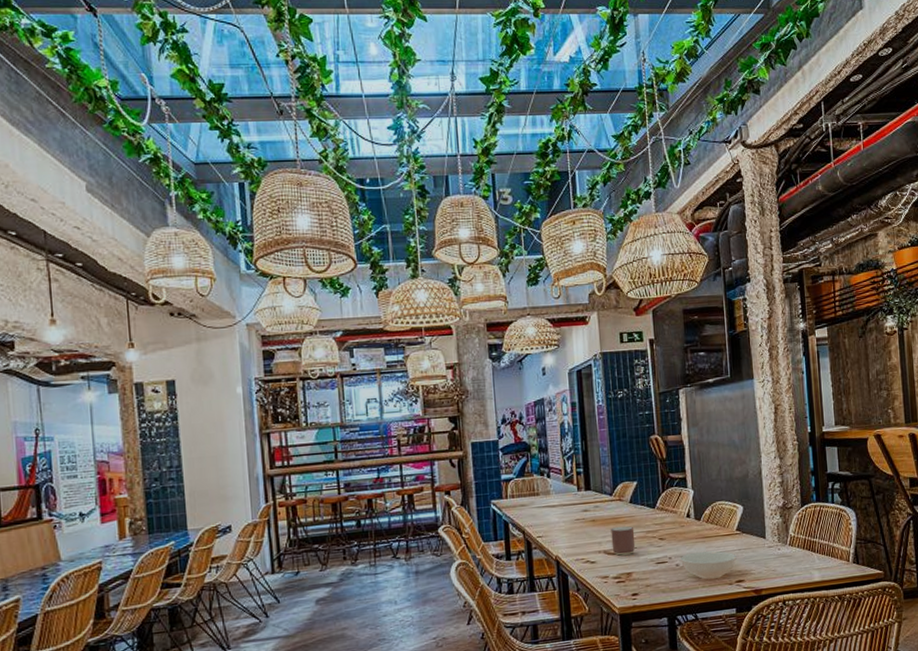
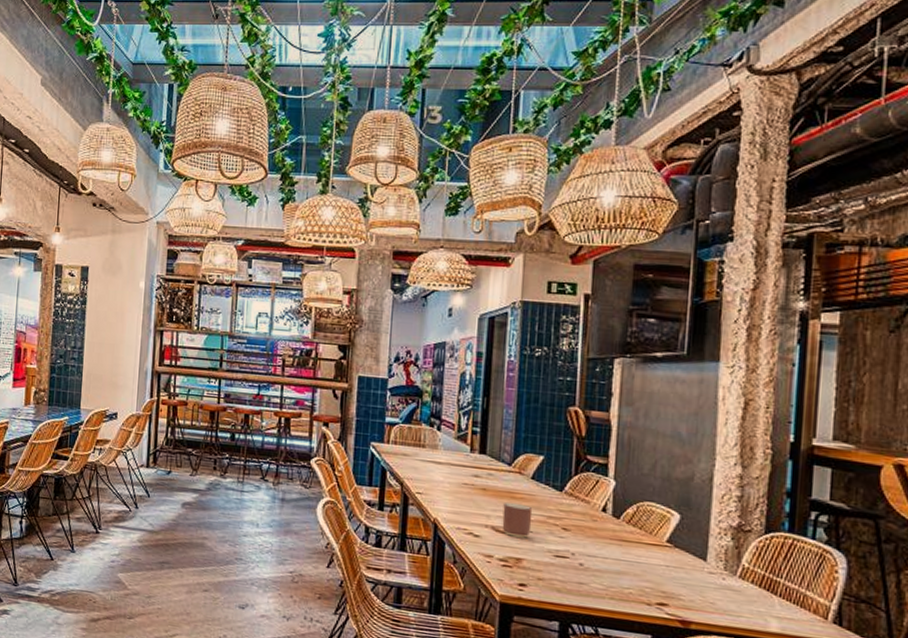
bowl: present [680,551,737,580] -> none [585,554,662,594]

